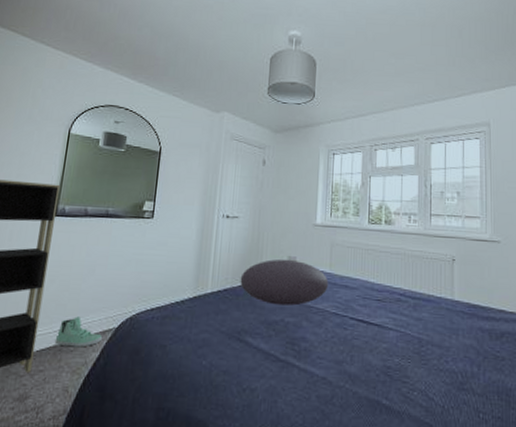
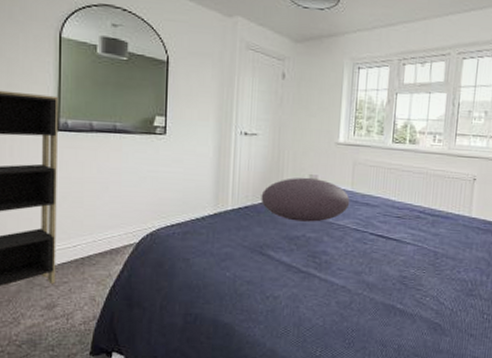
sneaker: present [54,316,103,348] -> none [75,232,125,261]

